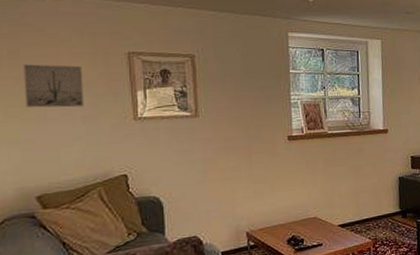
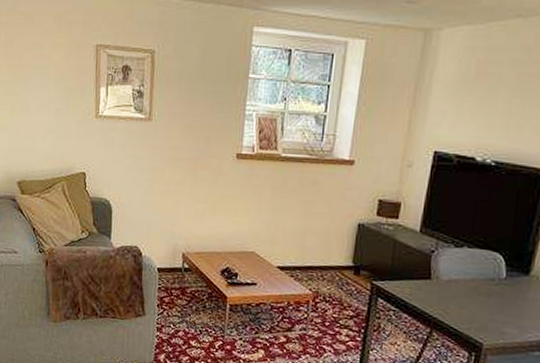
wall art: present [24,64,84,108] -> none [14,53,59,100]

